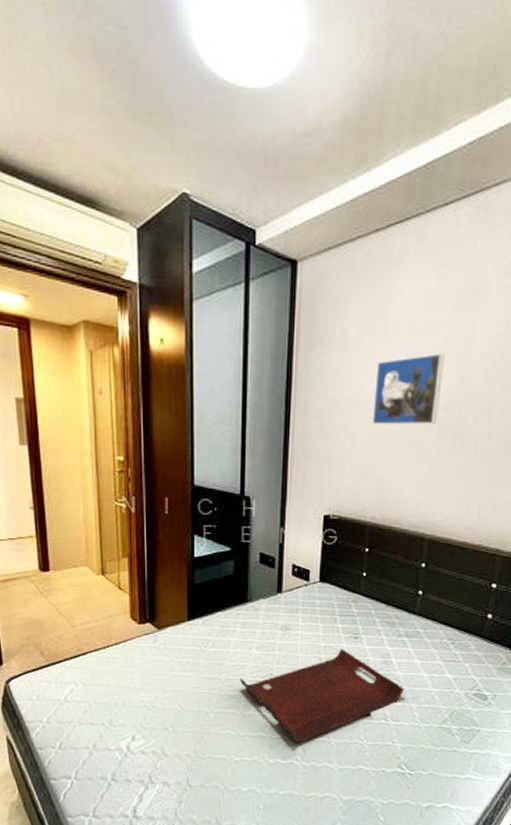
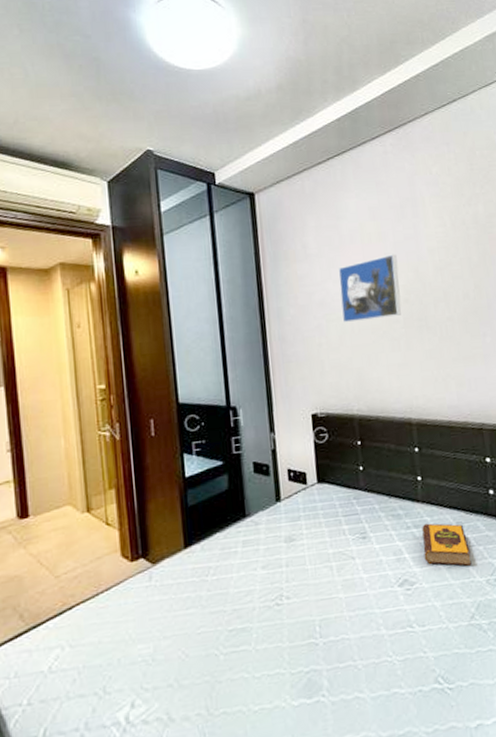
serving tray: present [240,649,404,743] -> none [248,552,424,674]
hardback book: none [410,635,456,678] -> present [422,523,472,566]

